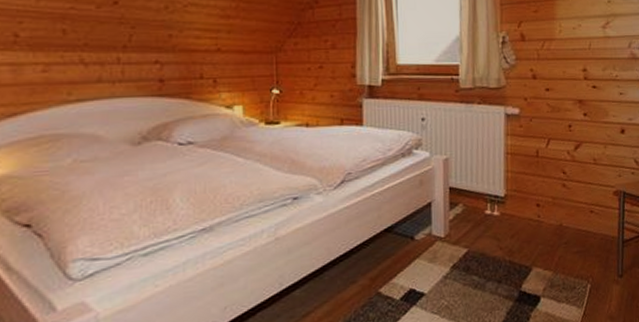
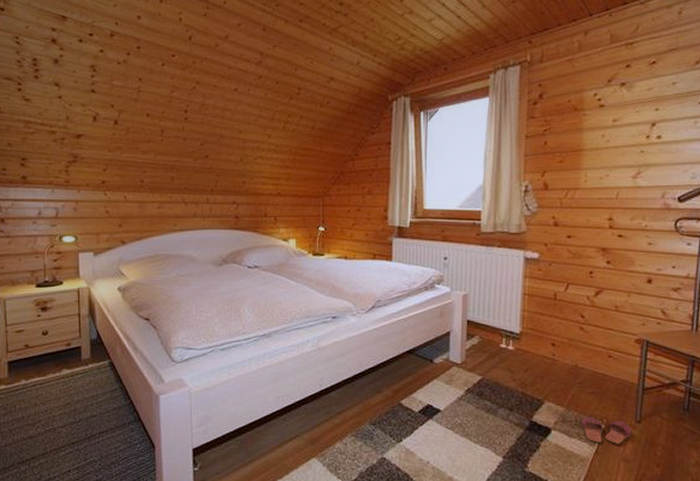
slippers: none [569,277,616,304] -> present [582,417,632,444]

